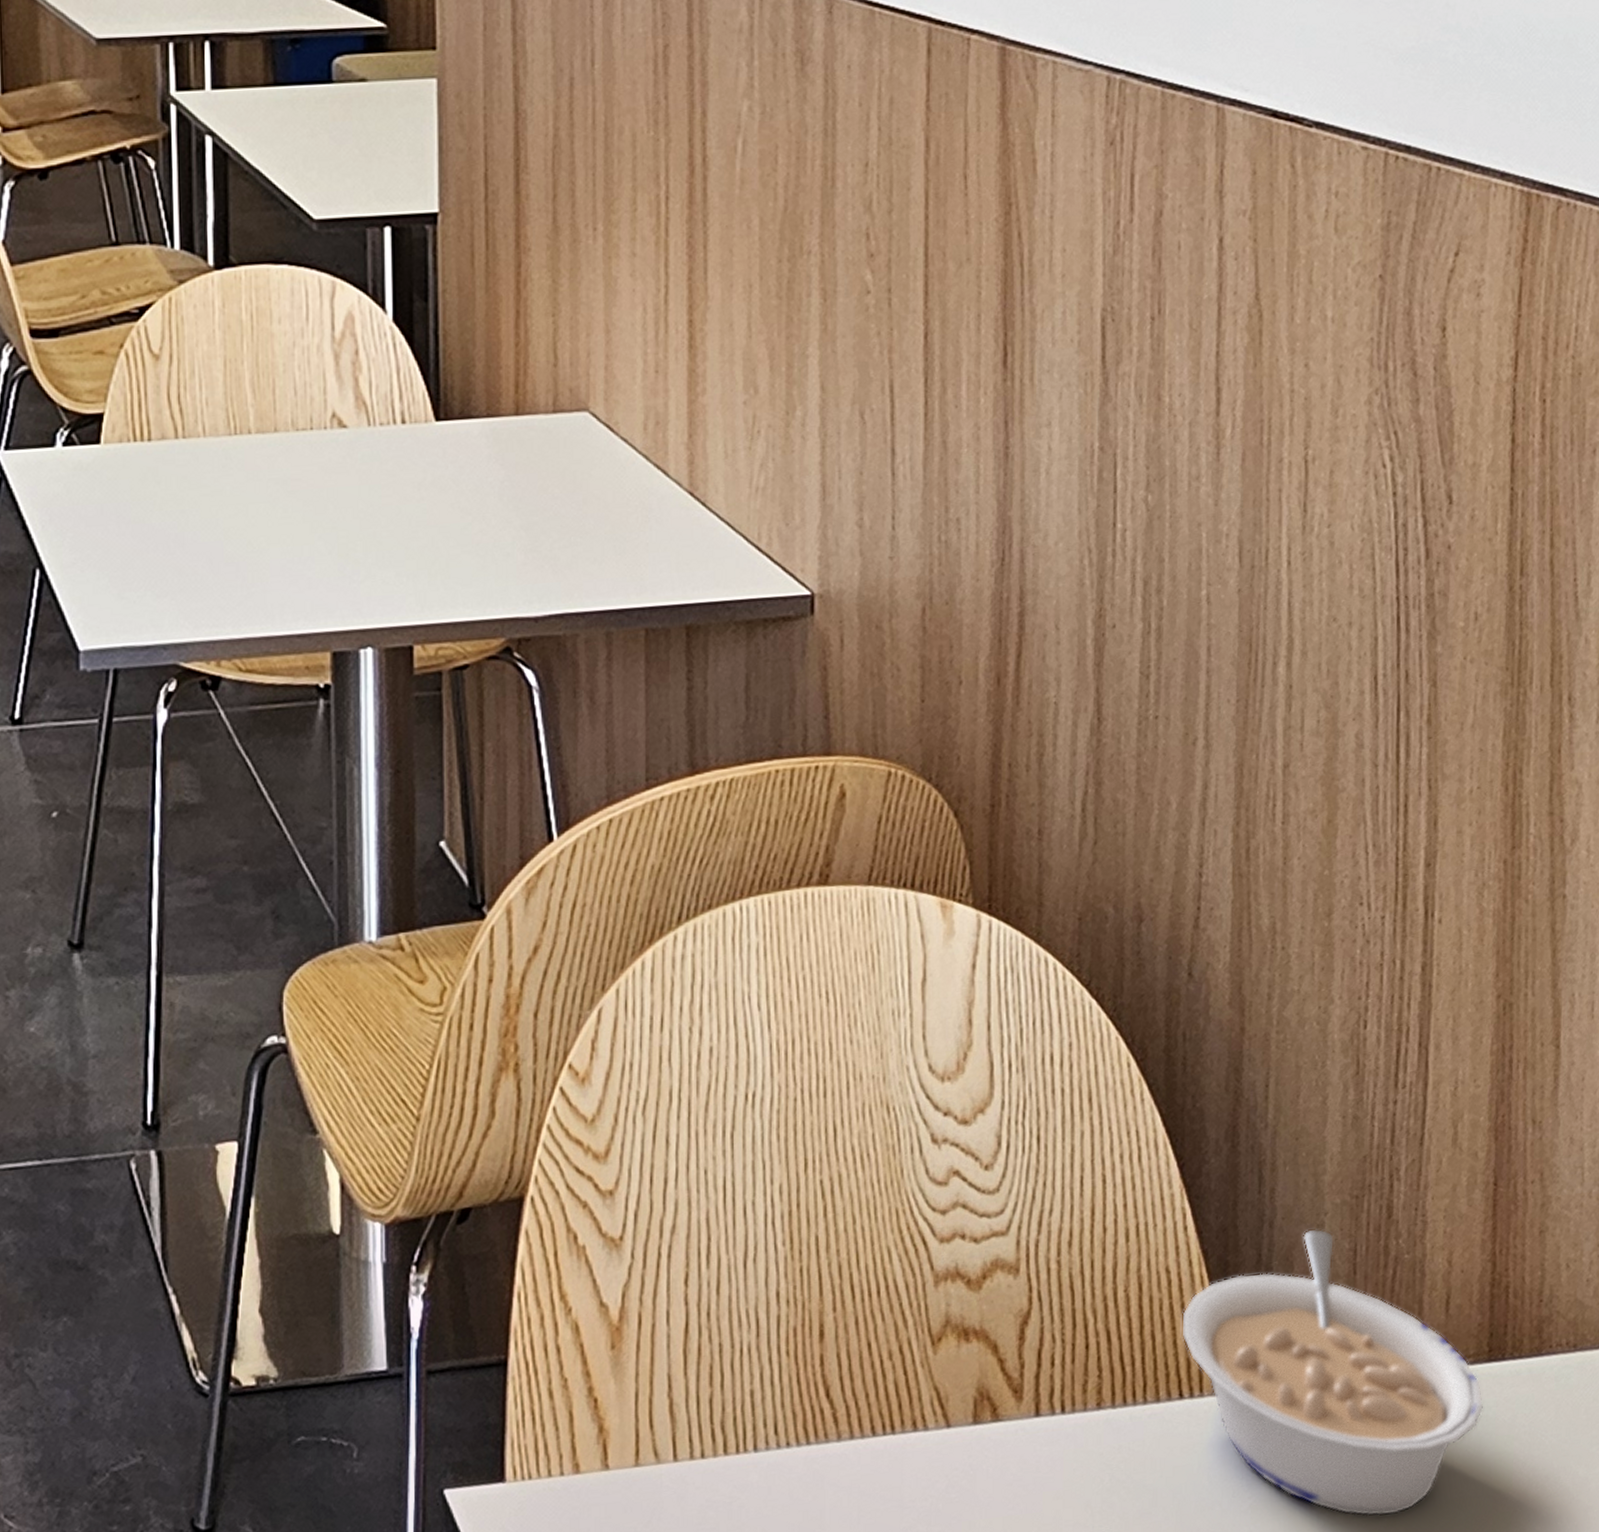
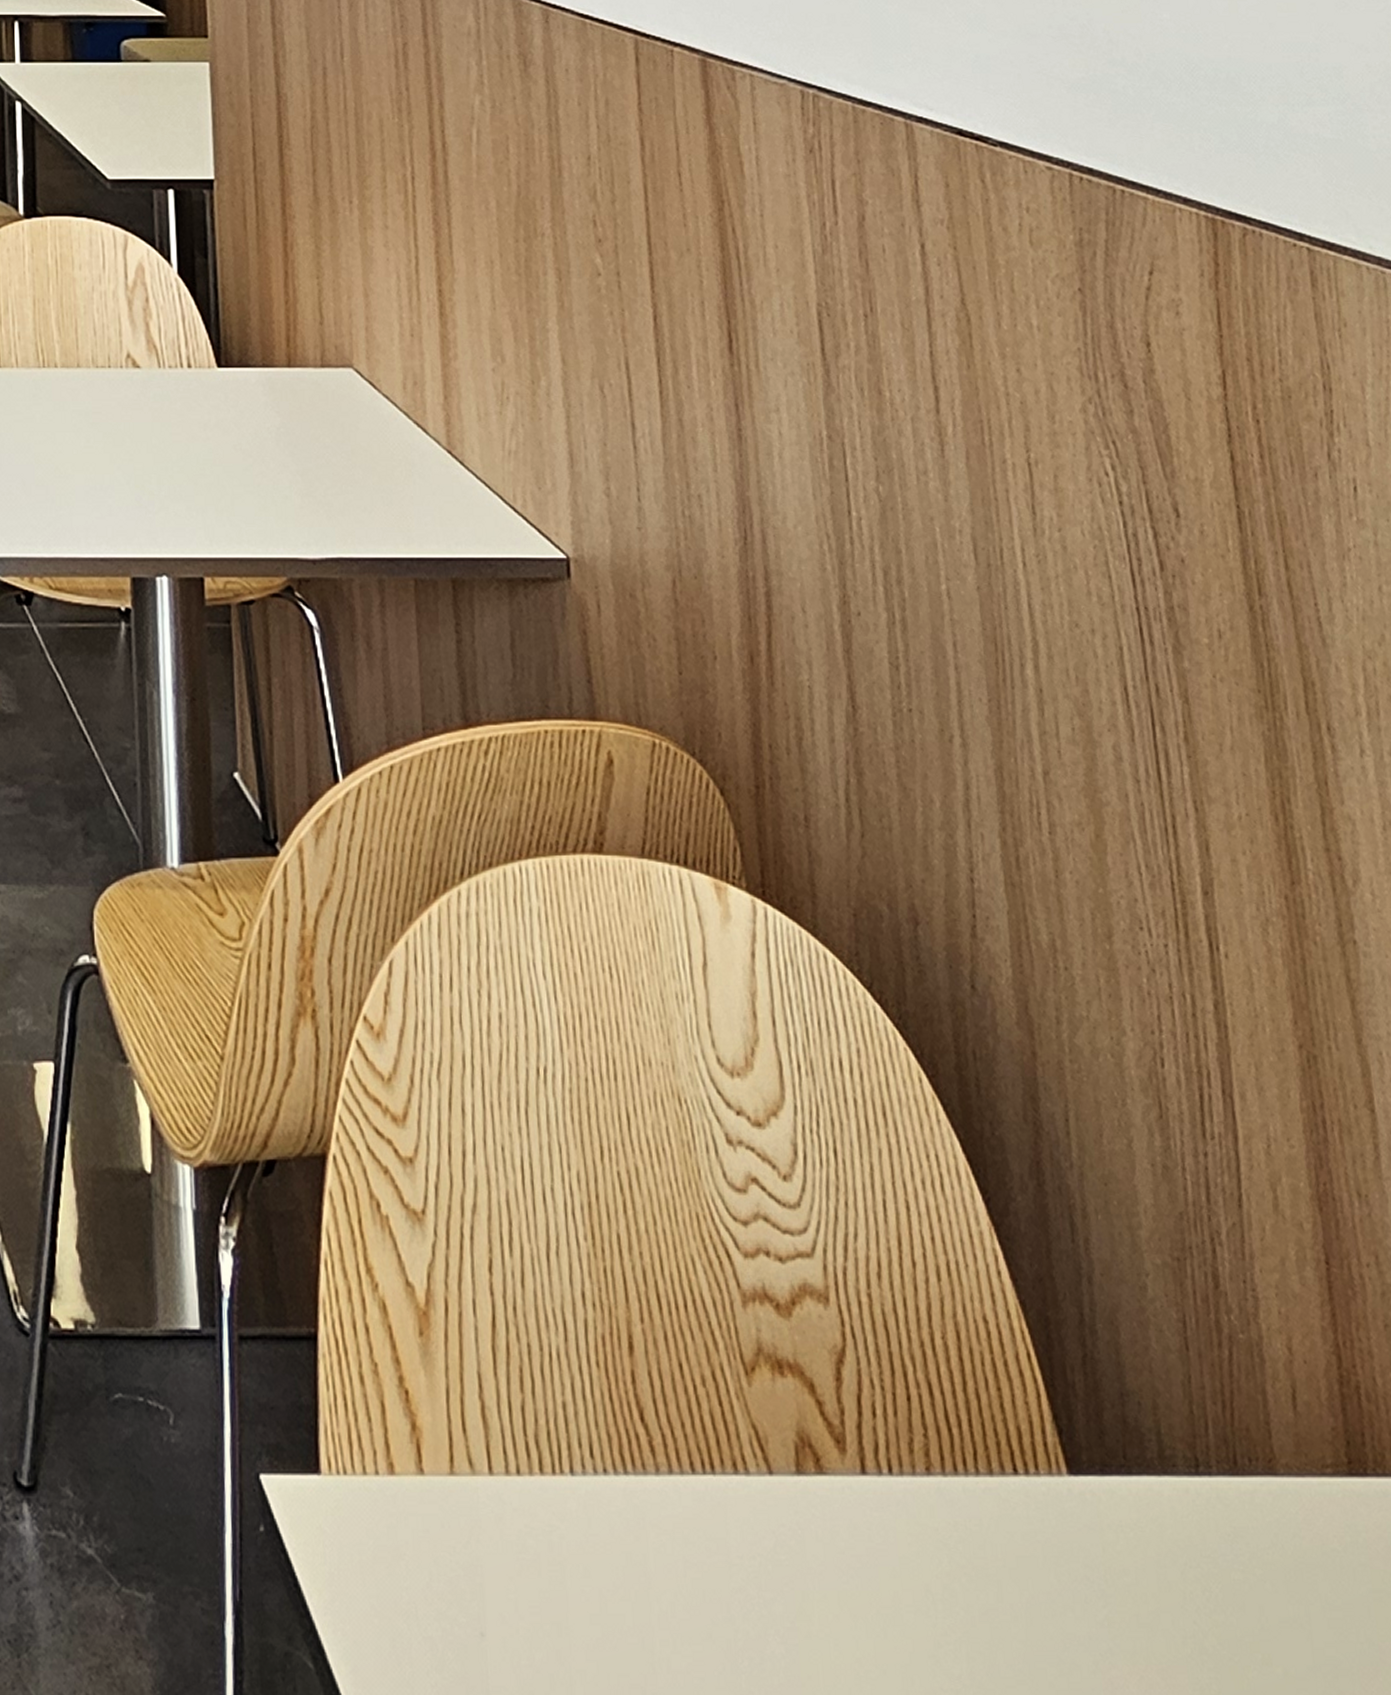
legume: present [1181,1228,1484,1517] -> none [1005,1291,1353,1652]

